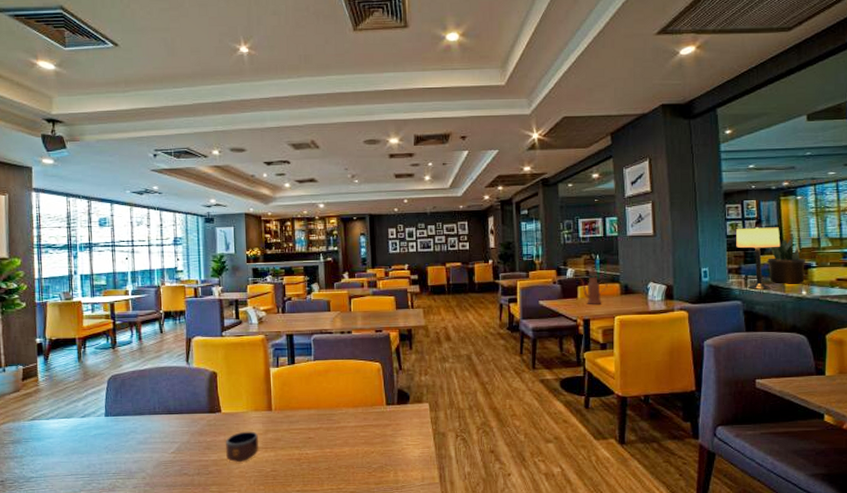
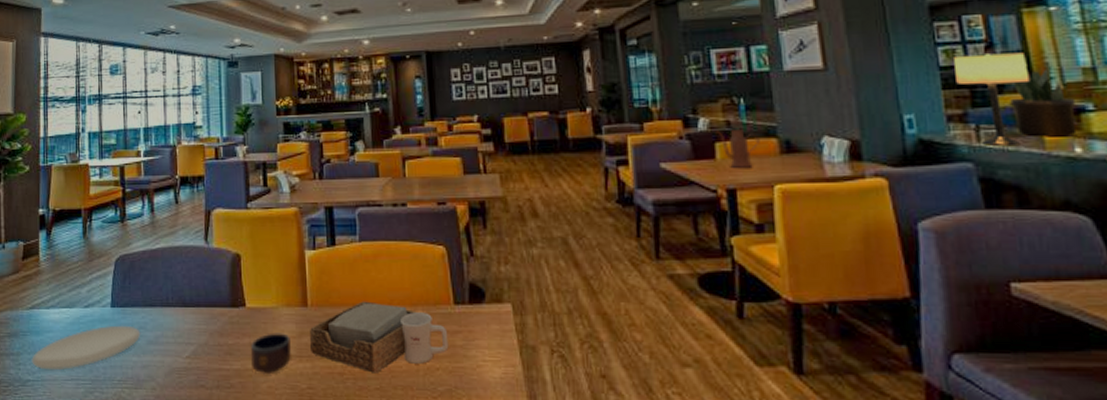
plate: none [34,430,132,469] -> present [32,325,141,371]
napkin holder: none [274,405,358,458] -> present [310,301,417,373]
mug: none [345,412,381,449] -> present [400,312,449,364]

